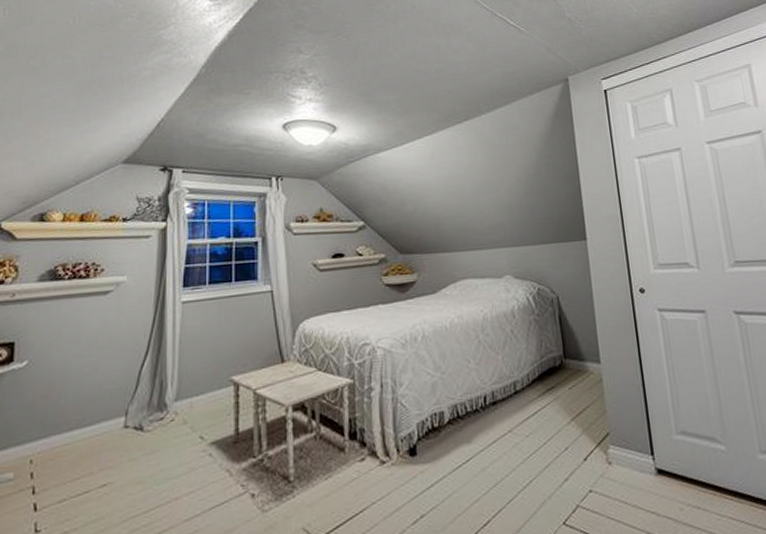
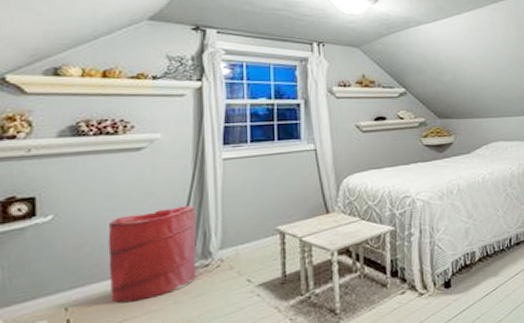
laundry hamper: none [71,352,154,458] -> present [108,205,196,304]

